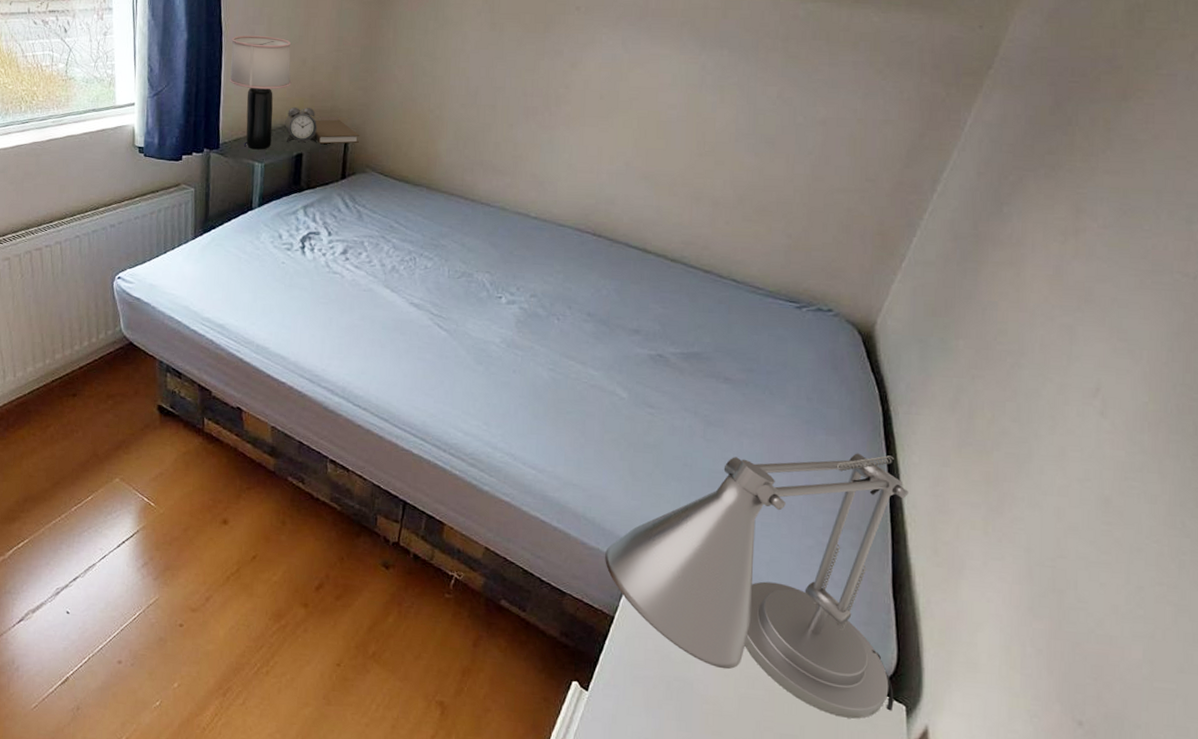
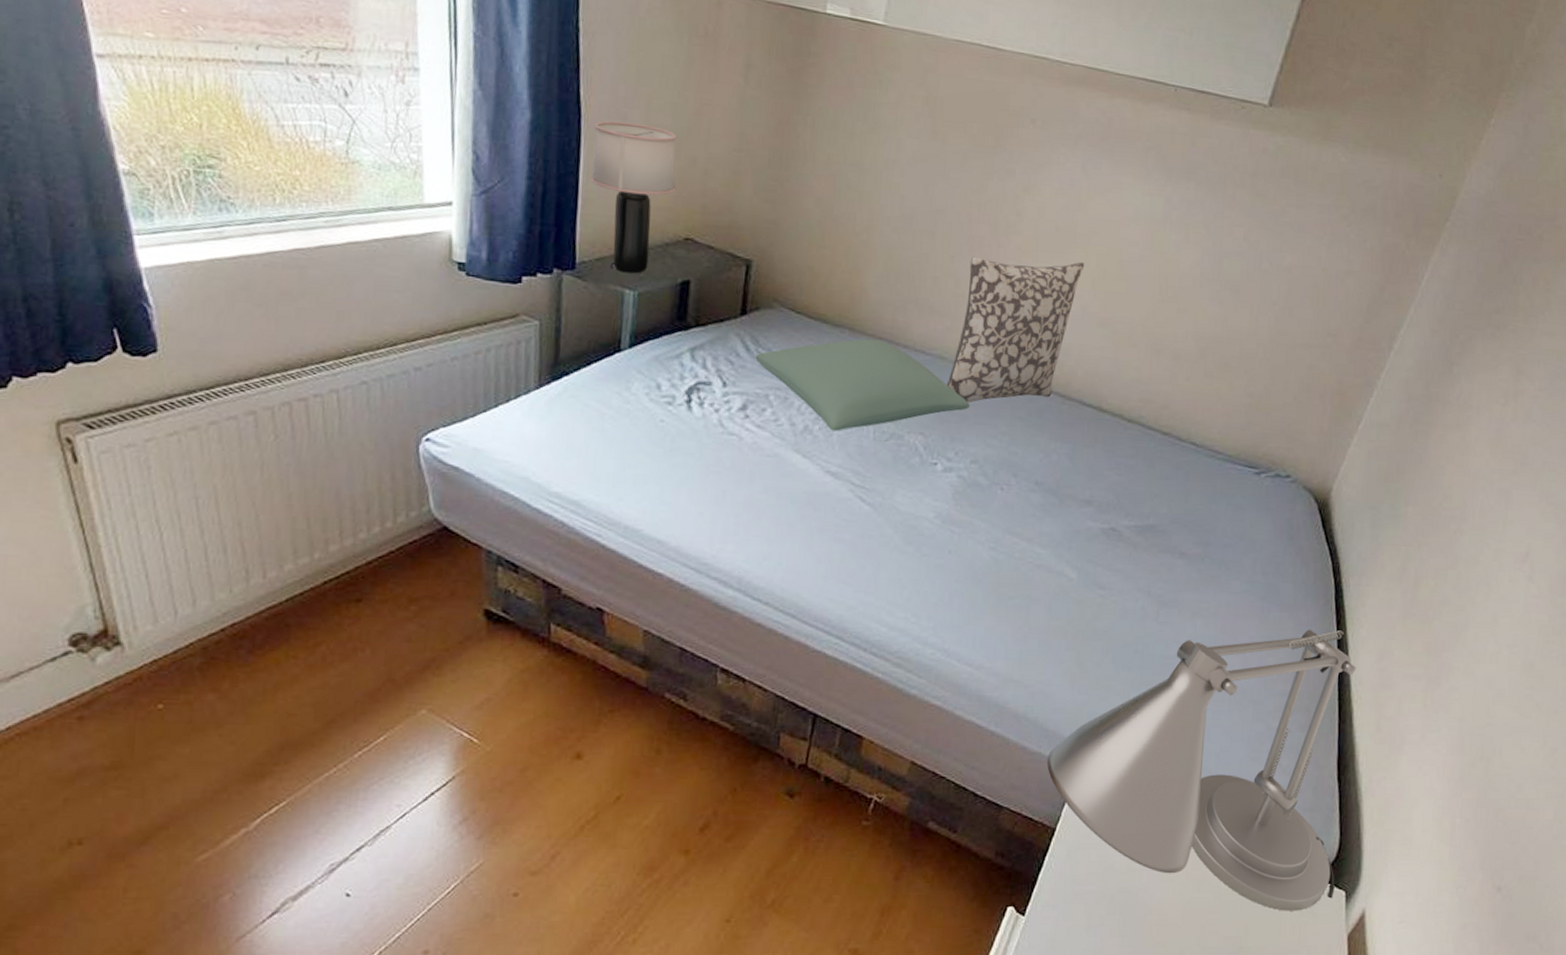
alarm clock: present [285,106,318,143] -> none [666,219,711,267]
book: present [314,119,359,145] -> none [706,238,765,271]
pillow: none [353,195,529,271] -> present [755,338,970,432]
pillow: none [509,123,628,247] -> present [947,256,1085,403]

